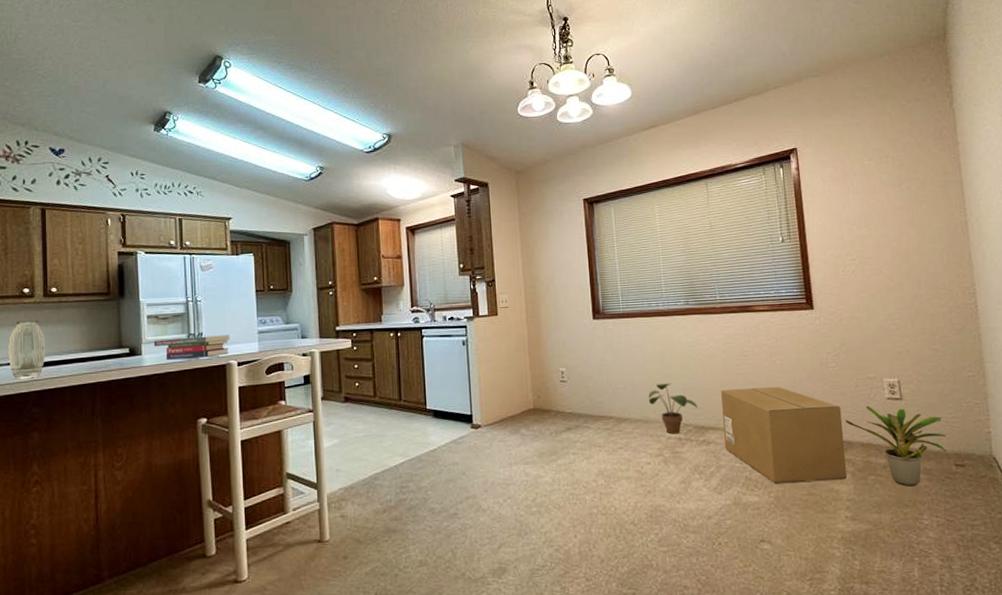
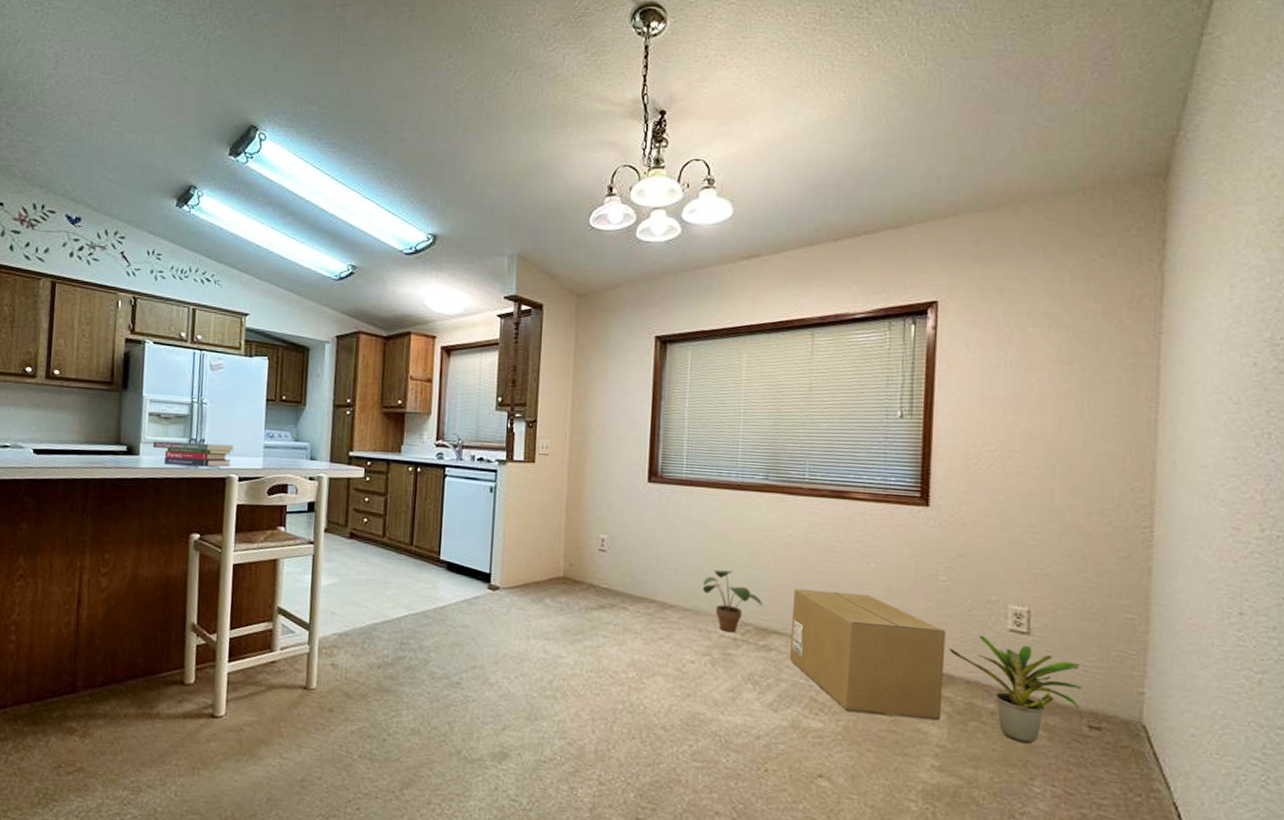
vase: present [8,320,46,380] -> none [5,401,44,465]

